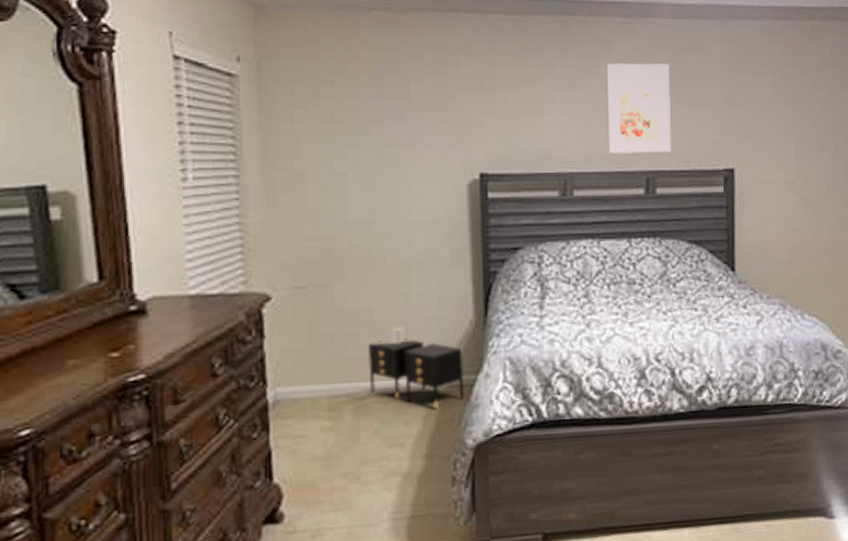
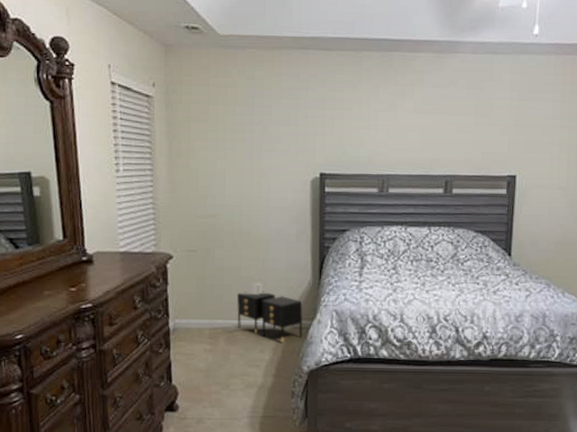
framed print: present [606,63,671,153] -> none [418,90,469,161]

